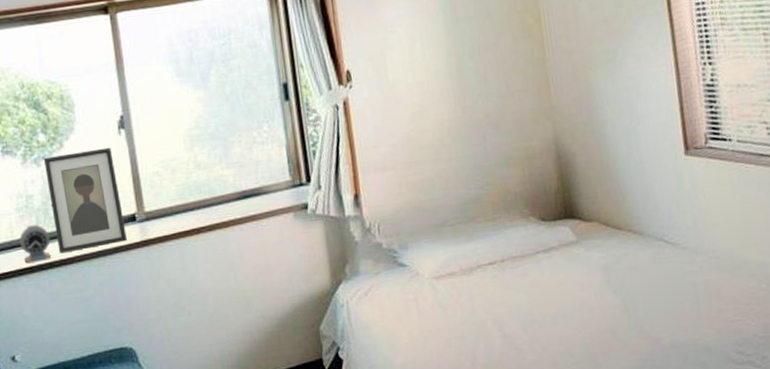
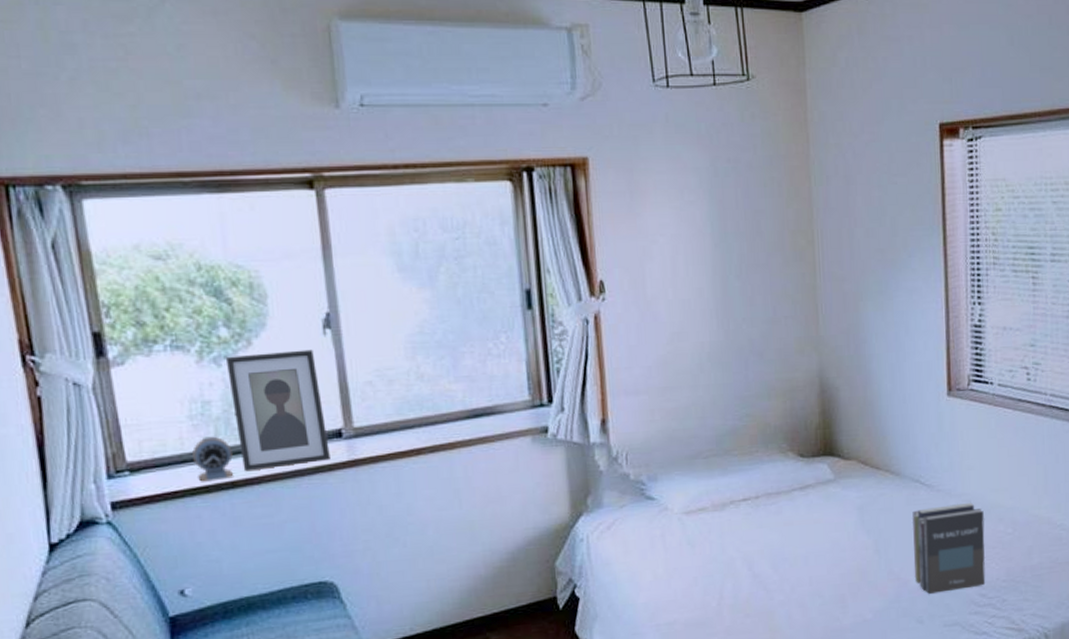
books: none [658,258,742,352] -> present [912,502,986,594]

